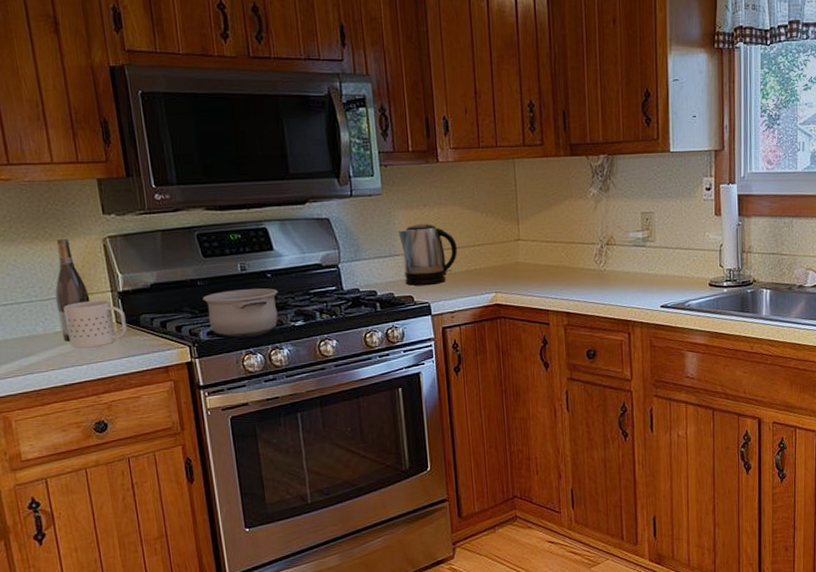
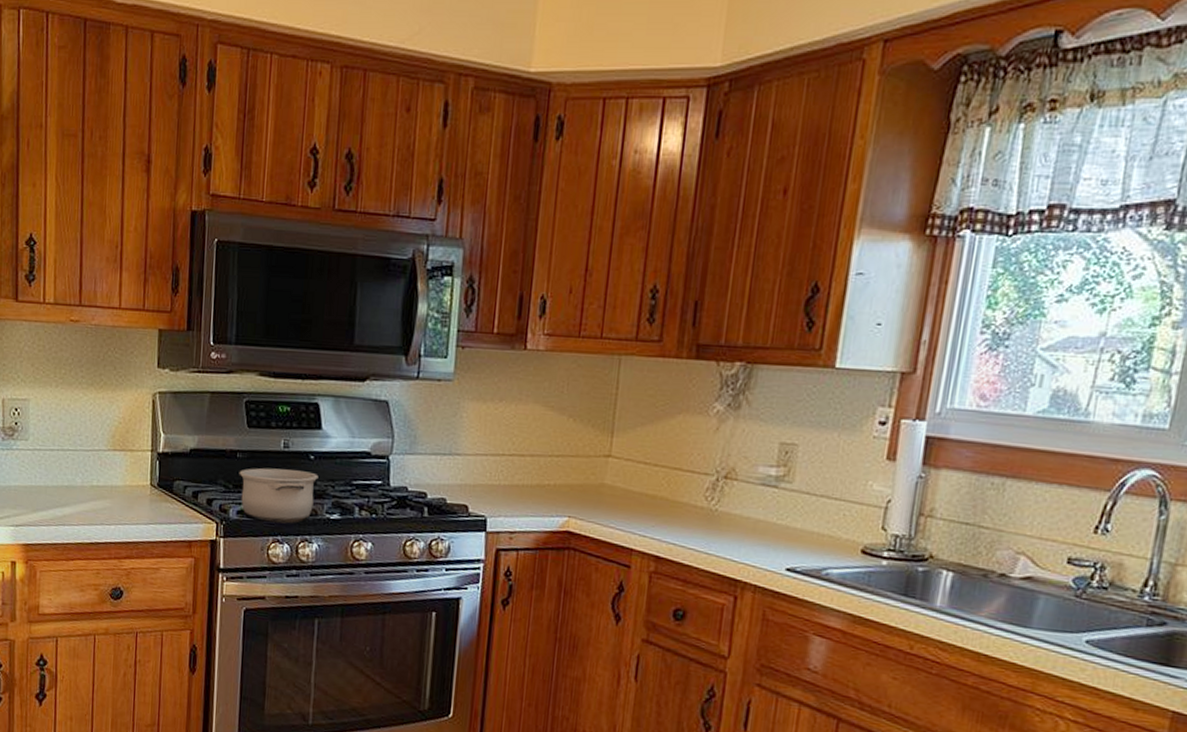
wine bottle: present [54,239,90,342] -> none [97,389,130,498]
mug: present [63,300,128,349] -> none [103,457,160,508]
kettle: present [399,224,458,286] -> none [461,420,532,496]

